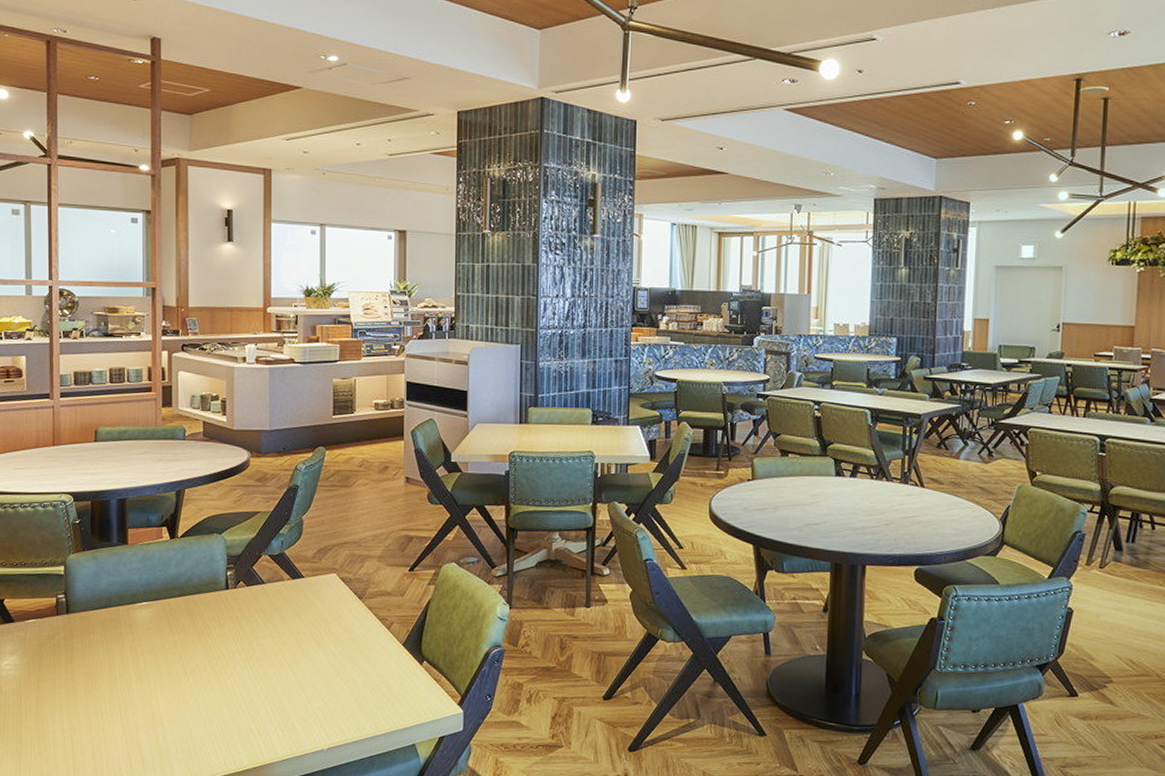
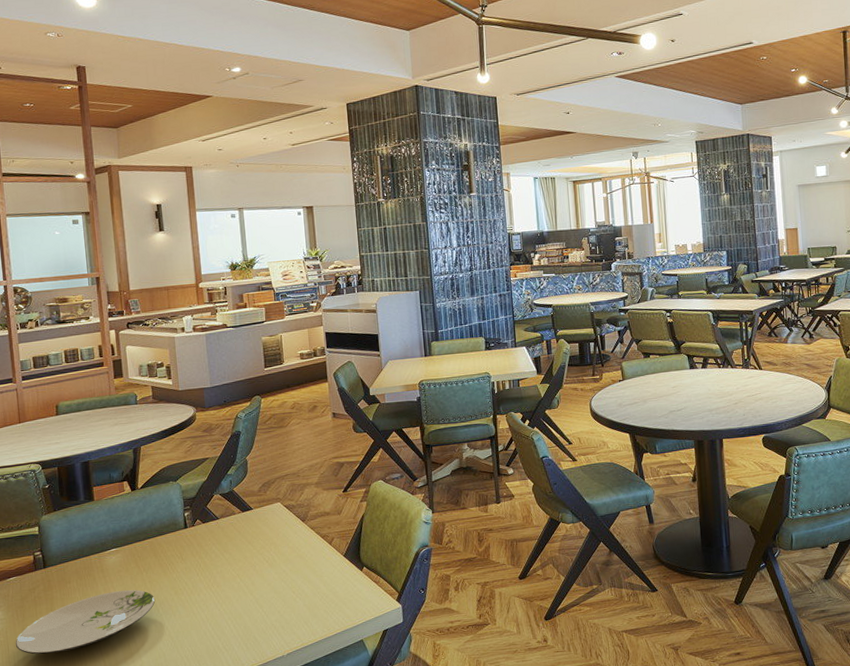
plate: none [28,650,186,711] -> present [15,590,156,655]

